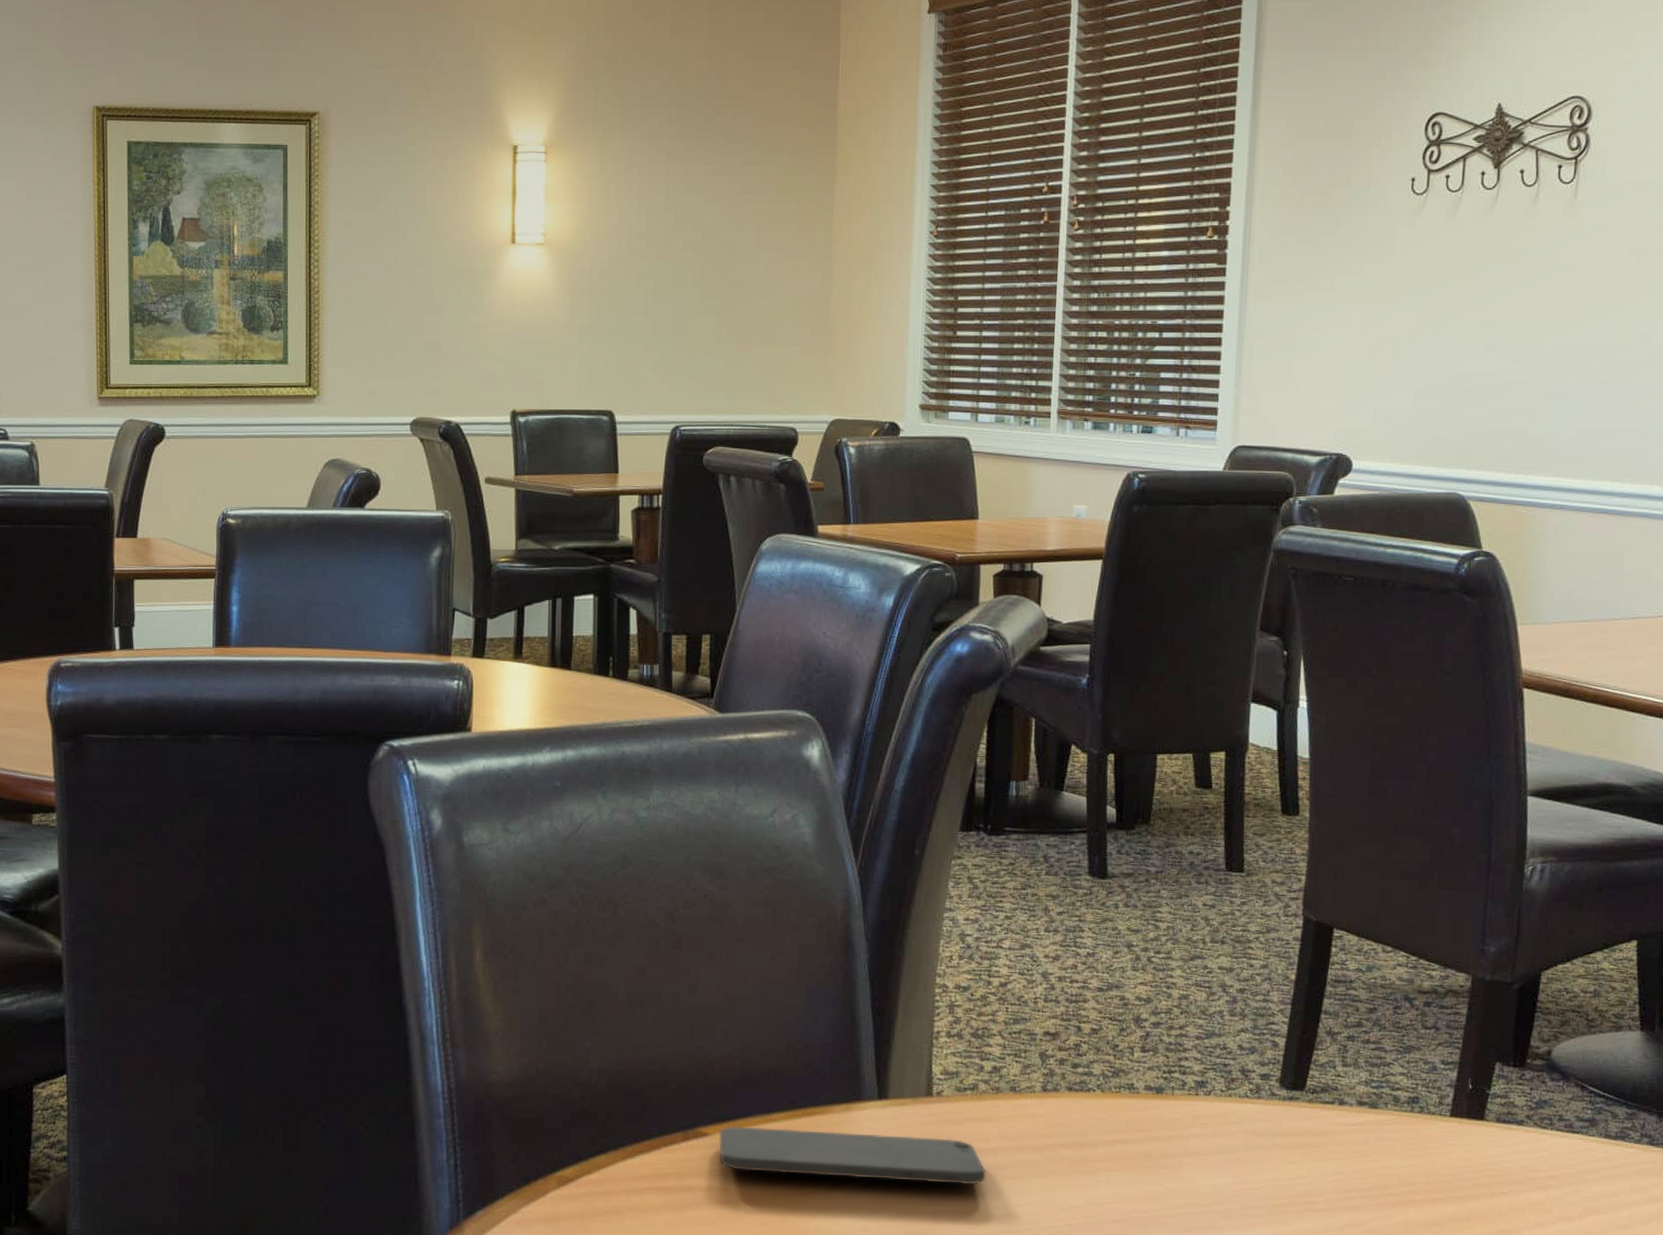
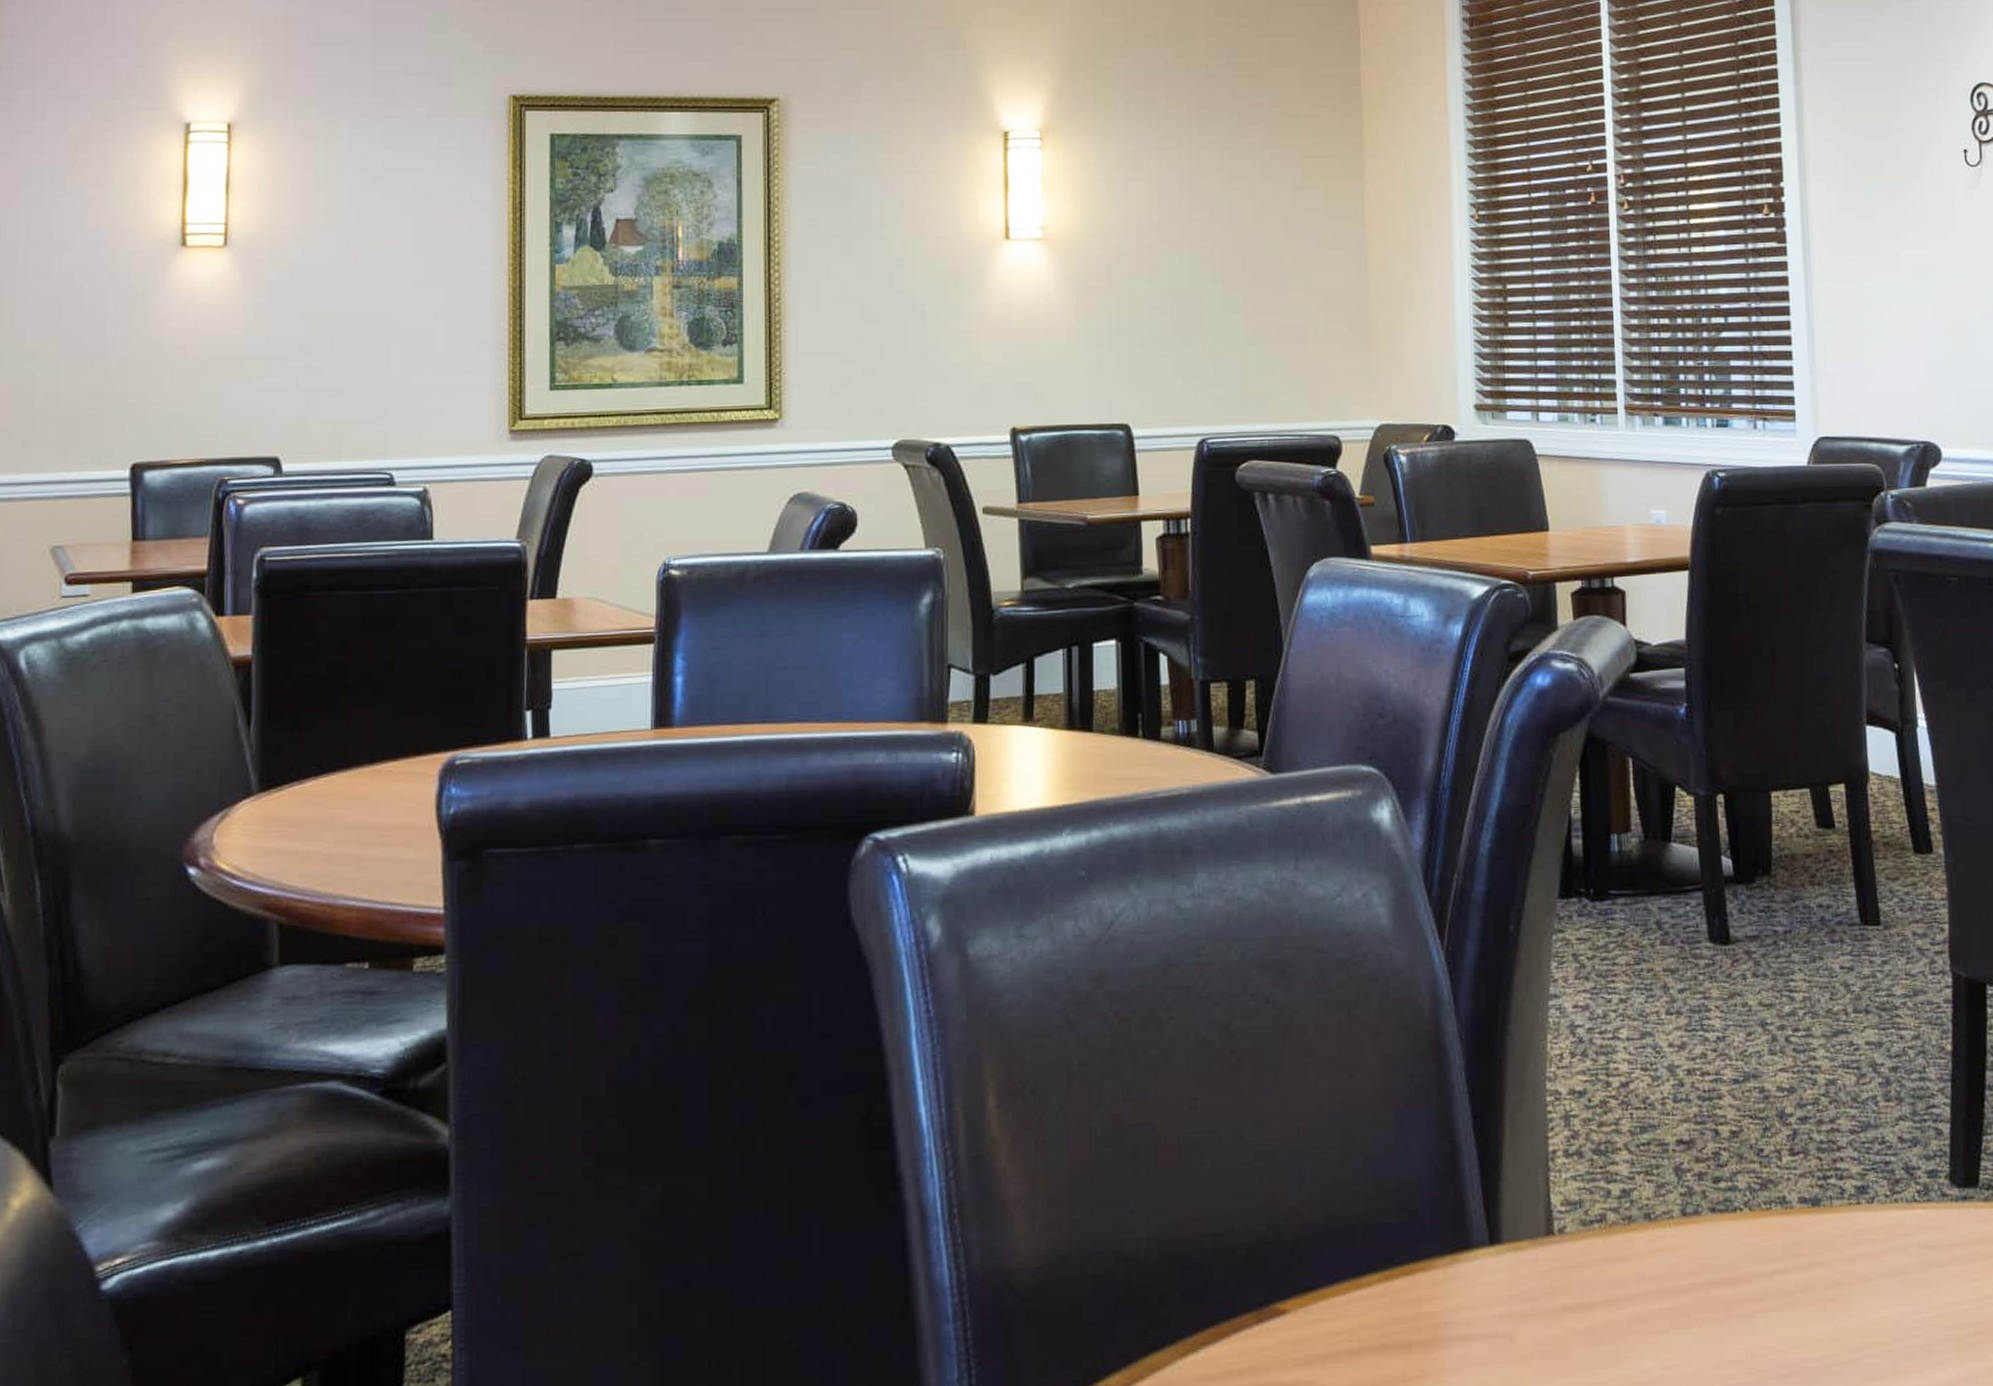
smartphone: present [719,1127,987,1185] -> none [1301,1288,1626,1356]

